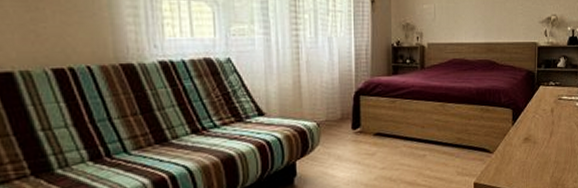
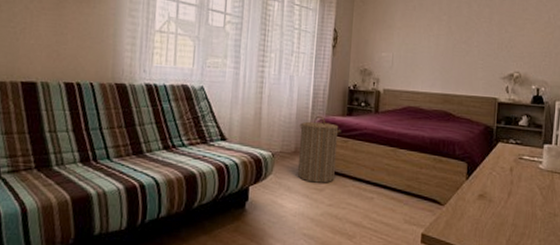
laundry hamper: none [343,77,388,148] -> present [297,115,341,183]

